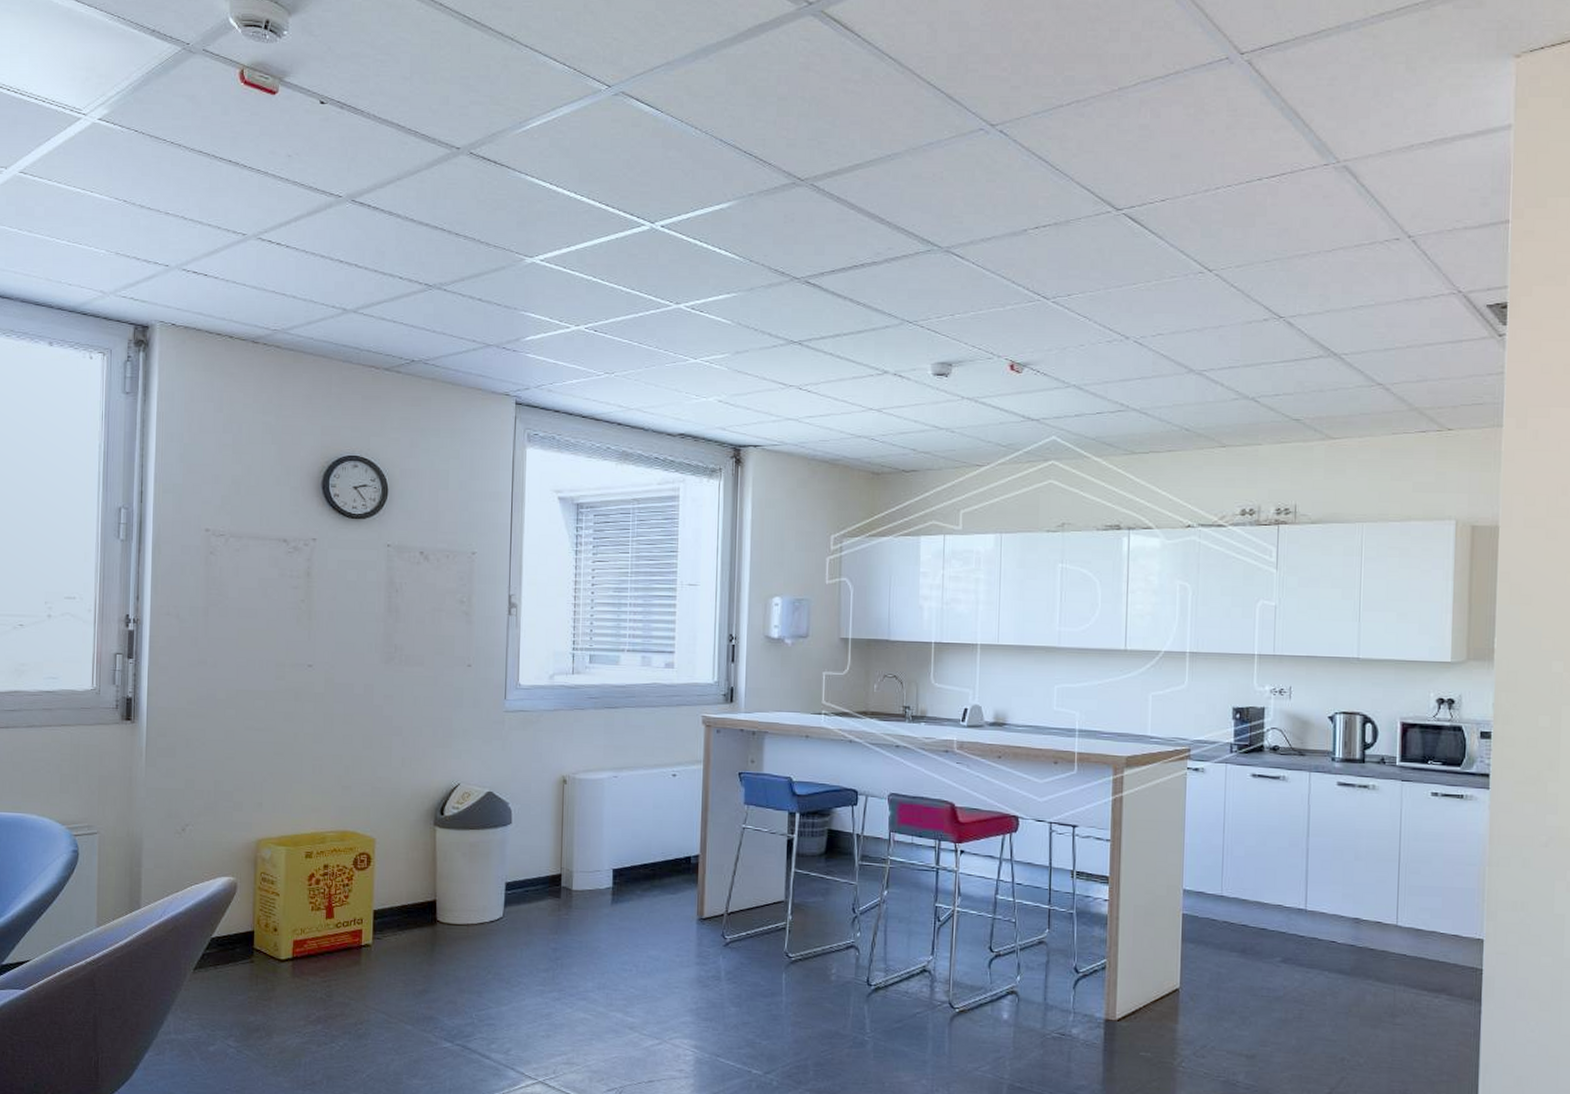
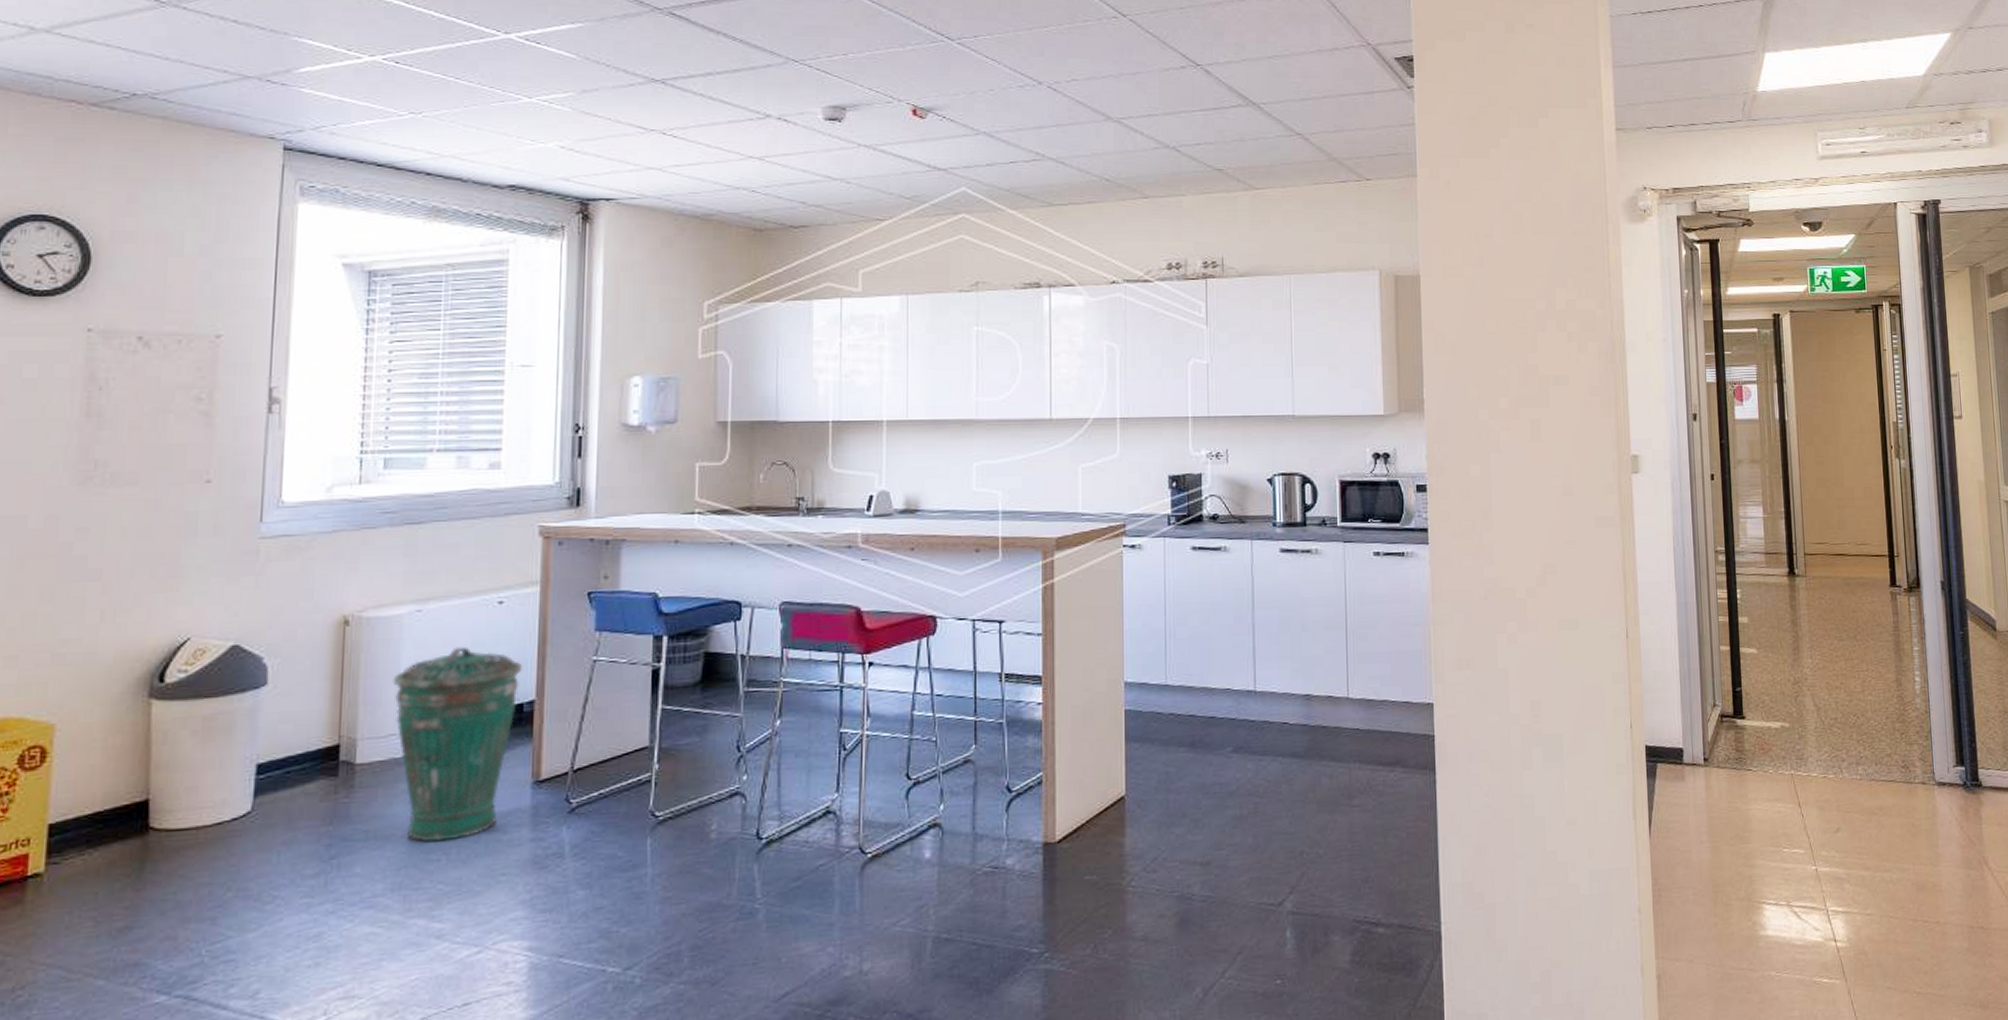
trash can: none [597,807,691,957] -> present [392,646,523,842]

